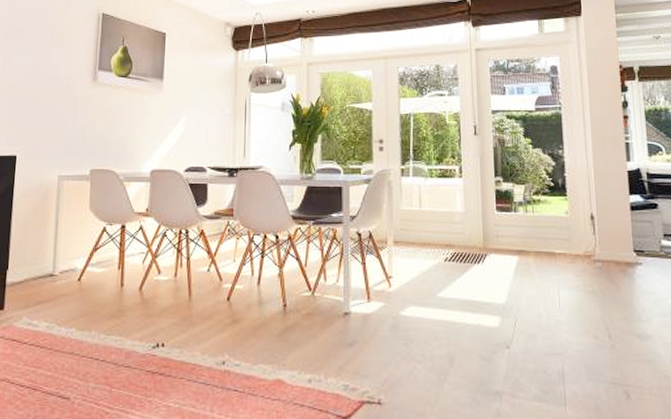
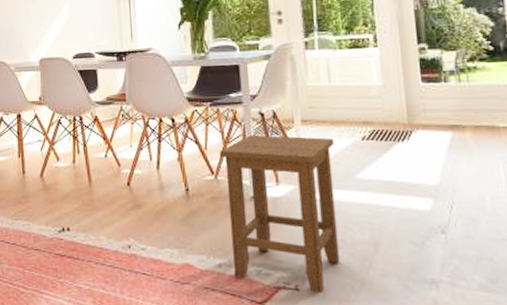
stool: none [318,253,421,406] -> present [220,134,340,292]

